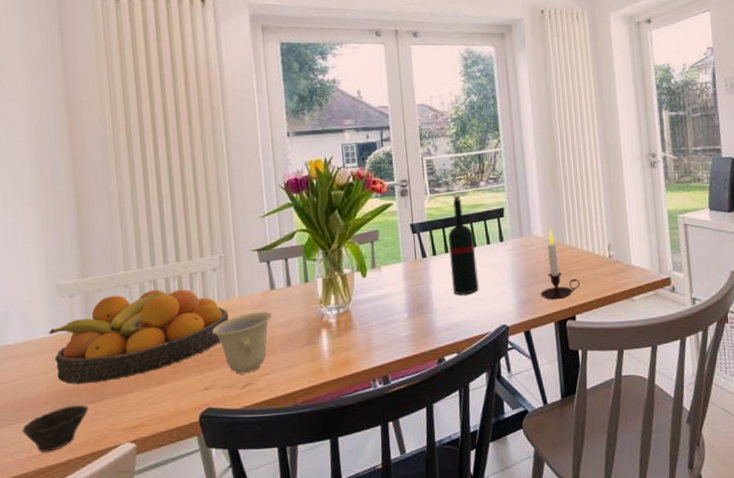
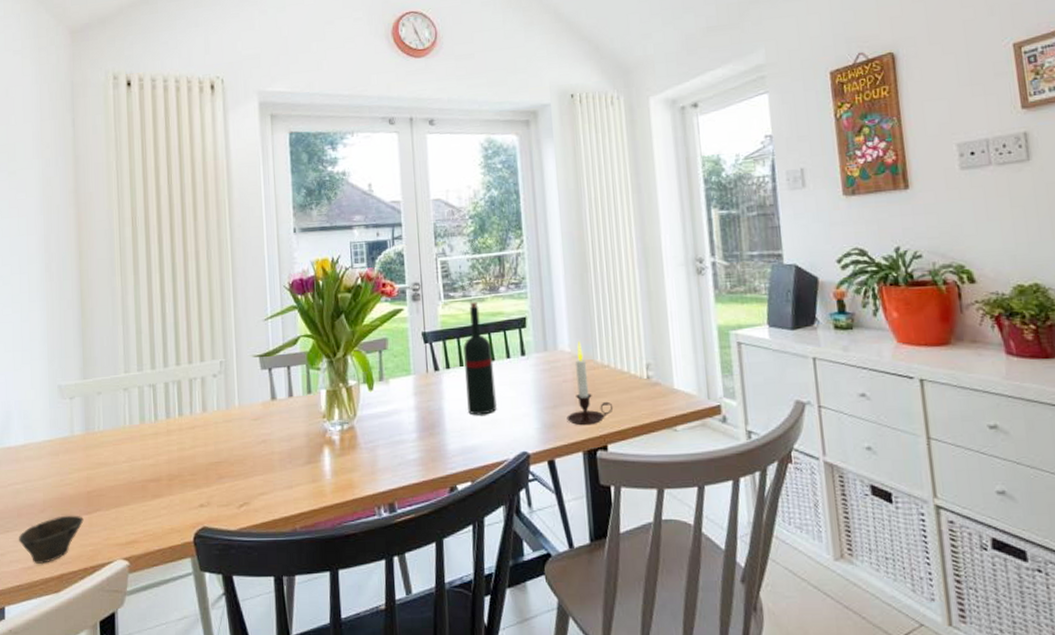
fruit bowl: present [48,289,229,385] -> none [48,394,228,493]
cup: present [212,311,273,375] -> none [210,423,273,492]

